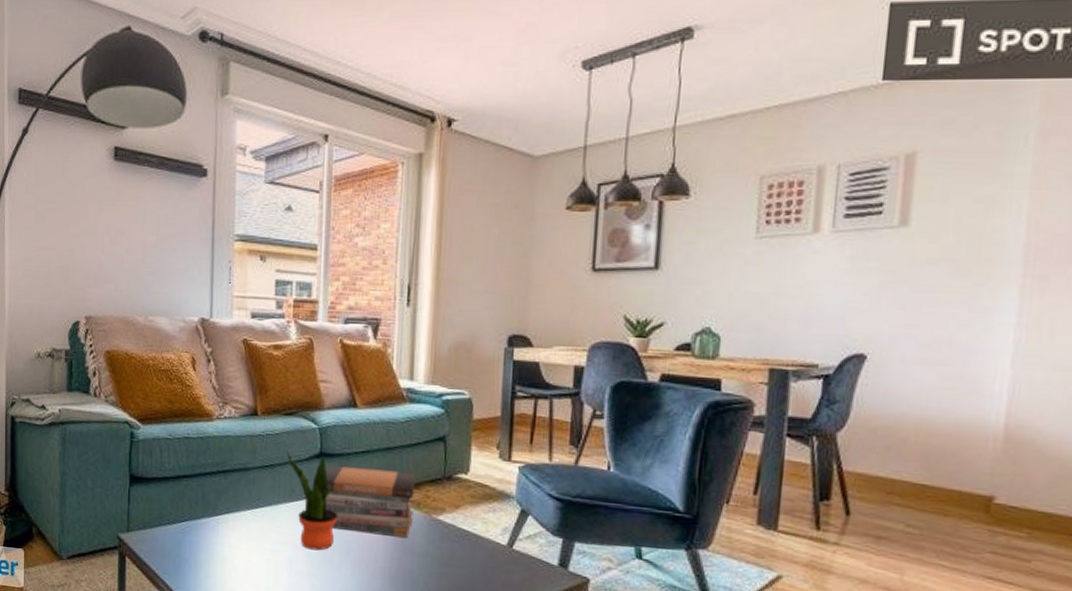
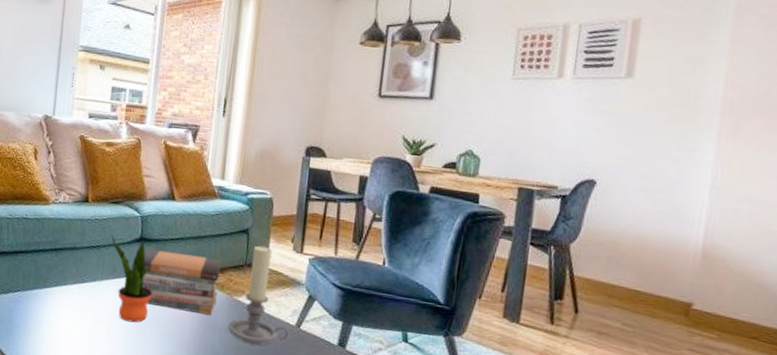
candle holder: none [427,455,499,570] -> present [227,245,289,345]

